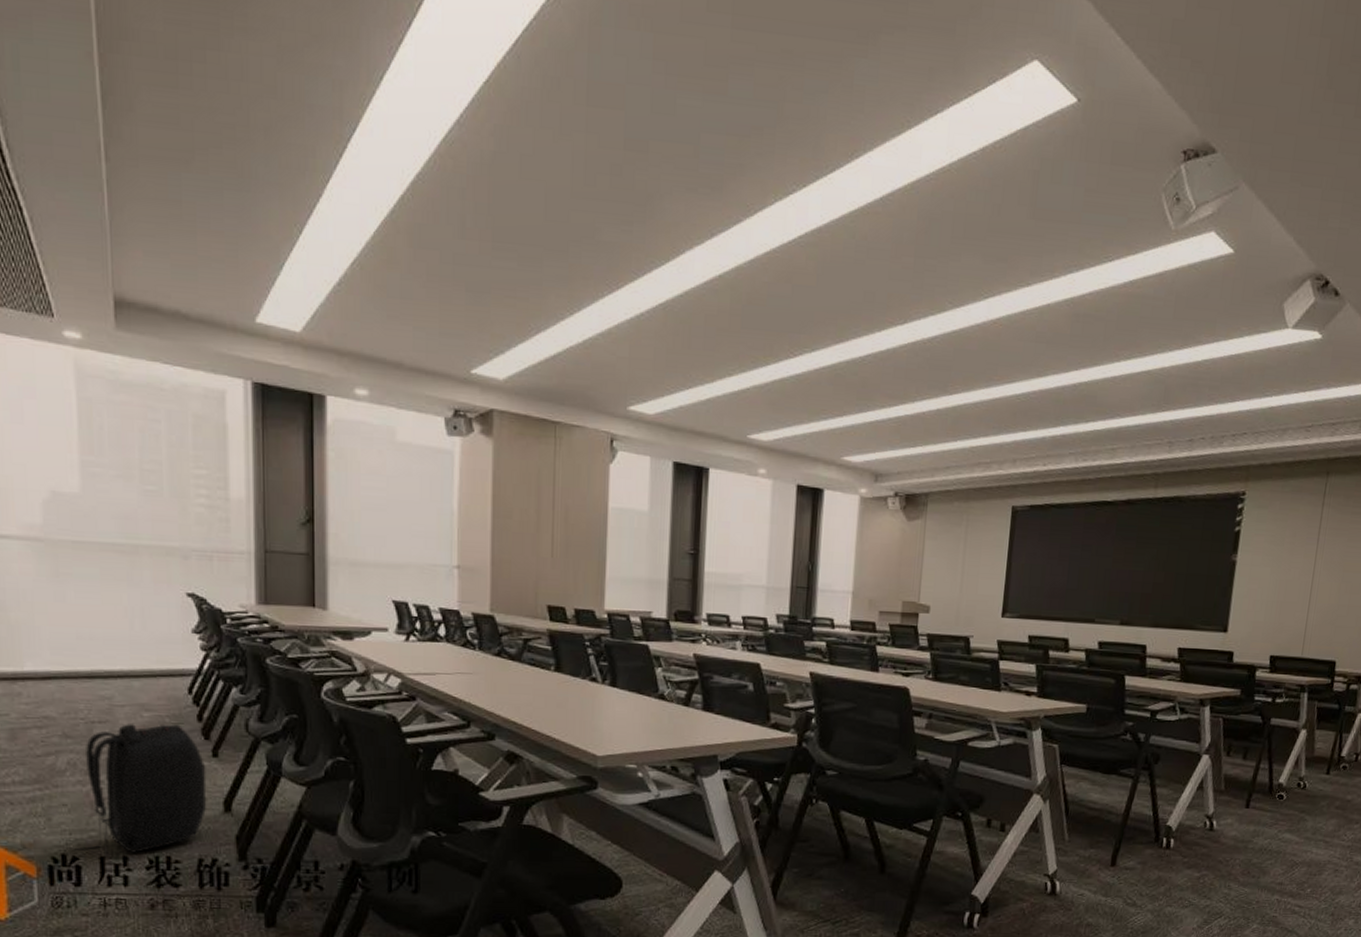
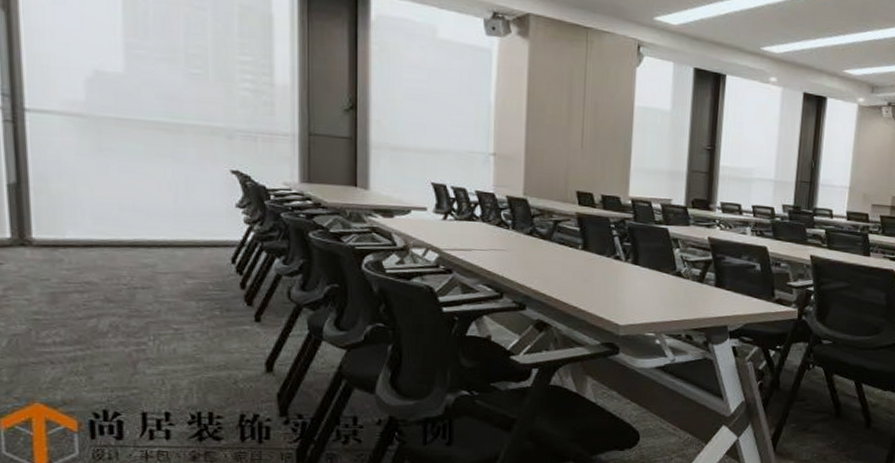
backpack: present [74,722,207,855] -> none [116,289,249,411]

